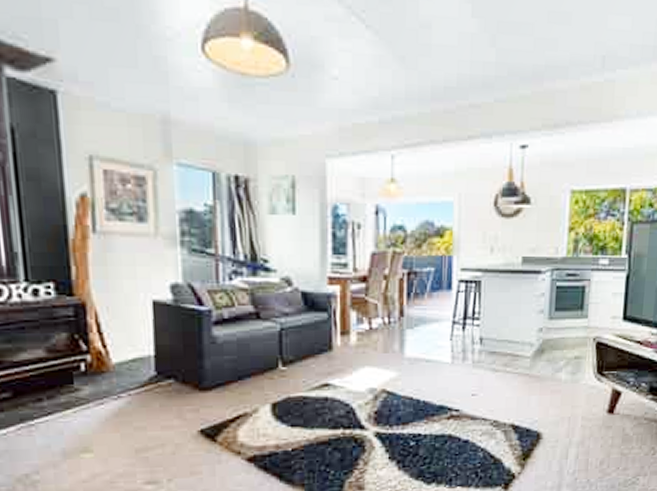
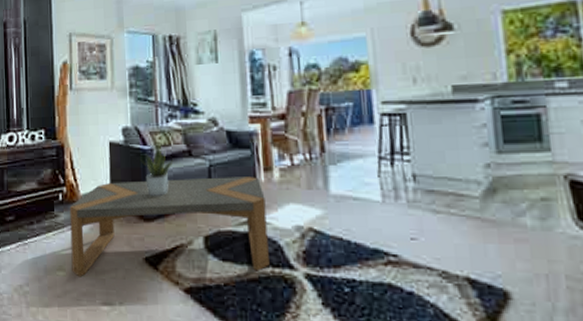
coffee table: none [96,341,341,458] -> present [69,177,270,277]
potted plant: none [195,306,238,364] -> present [141,145,174,197]

